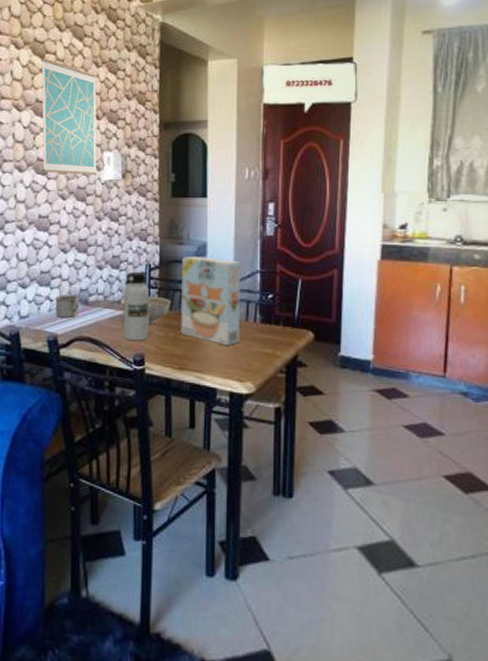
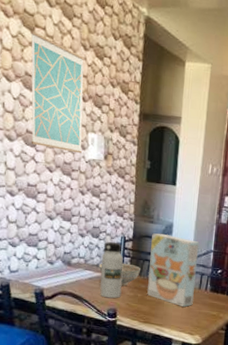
mug: present [55,294,80,318] -> none [42,255,64,275]

